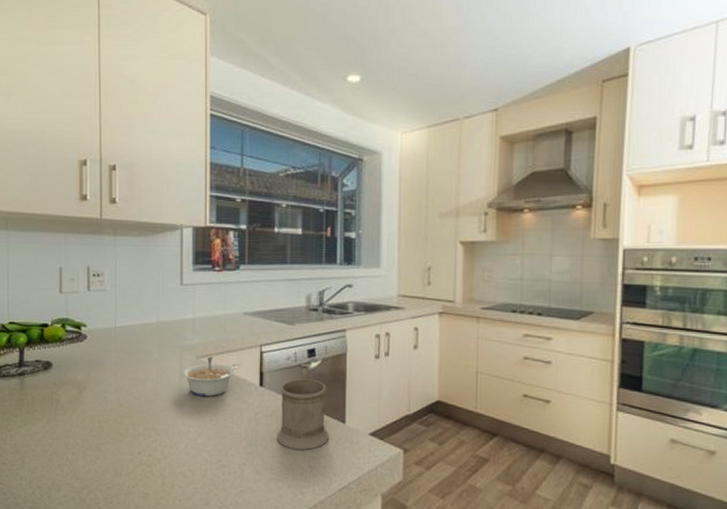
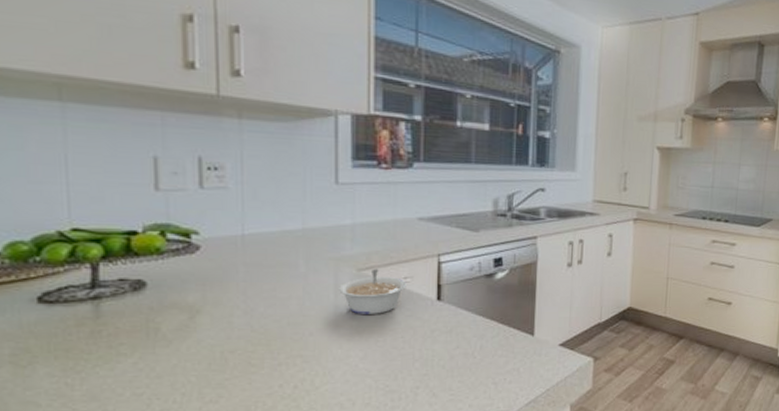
mug: present [276,363,329,451] -> none [456,273,516,367]

